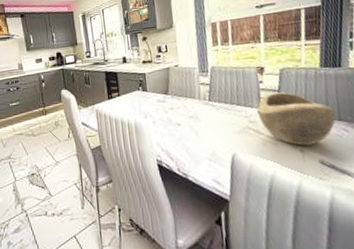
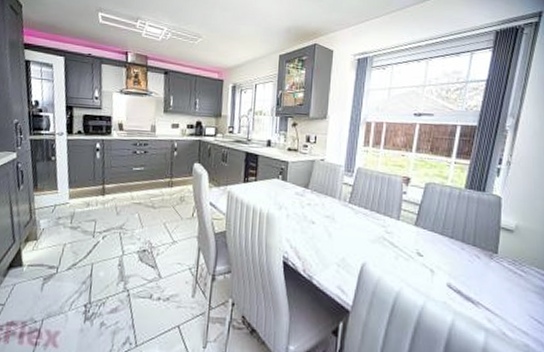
decorative bowl: present [257,92,337,146] -> none [395,206,471,267]

